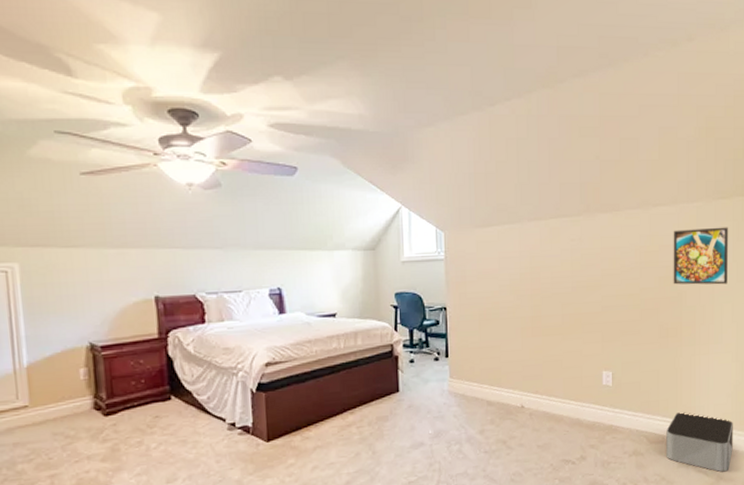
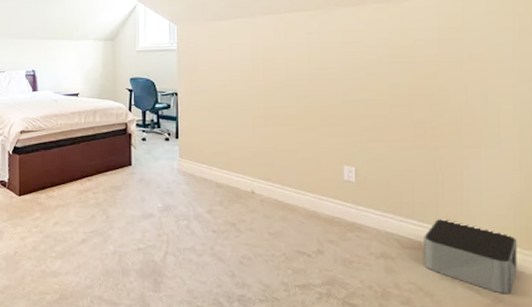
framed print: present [673,227,728,285] -> none [431,20,506,84]

